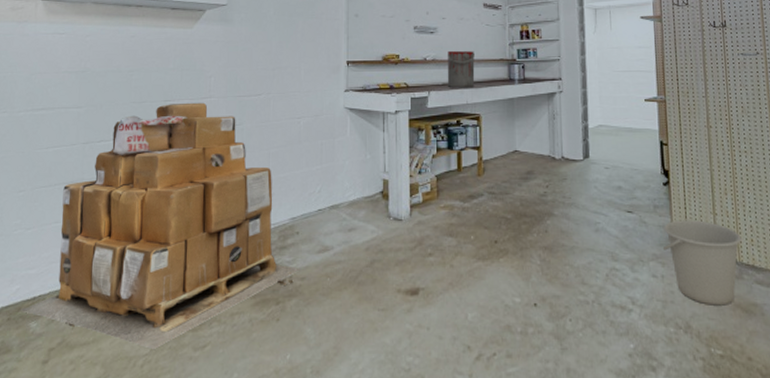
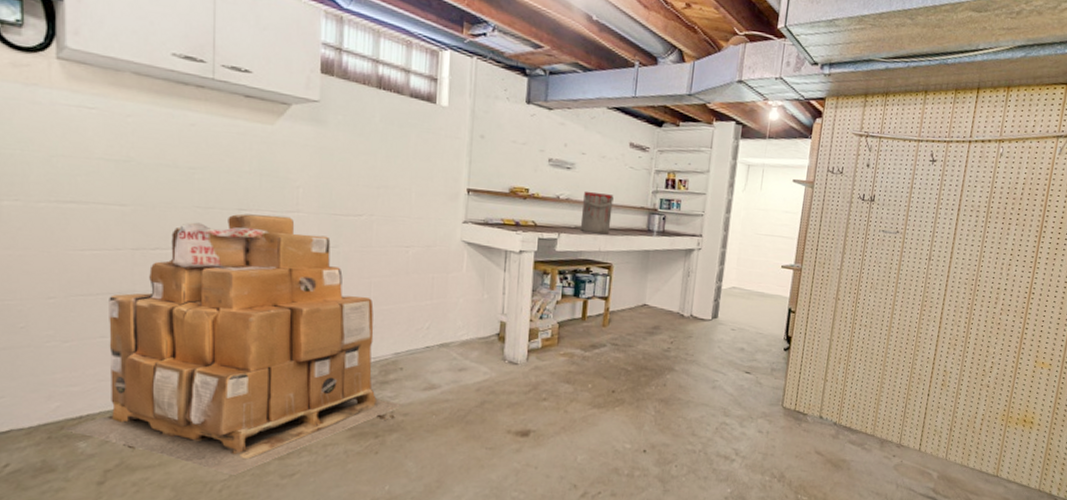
bucket: present [662,220,742,306] -> none [772,383,845,460]

